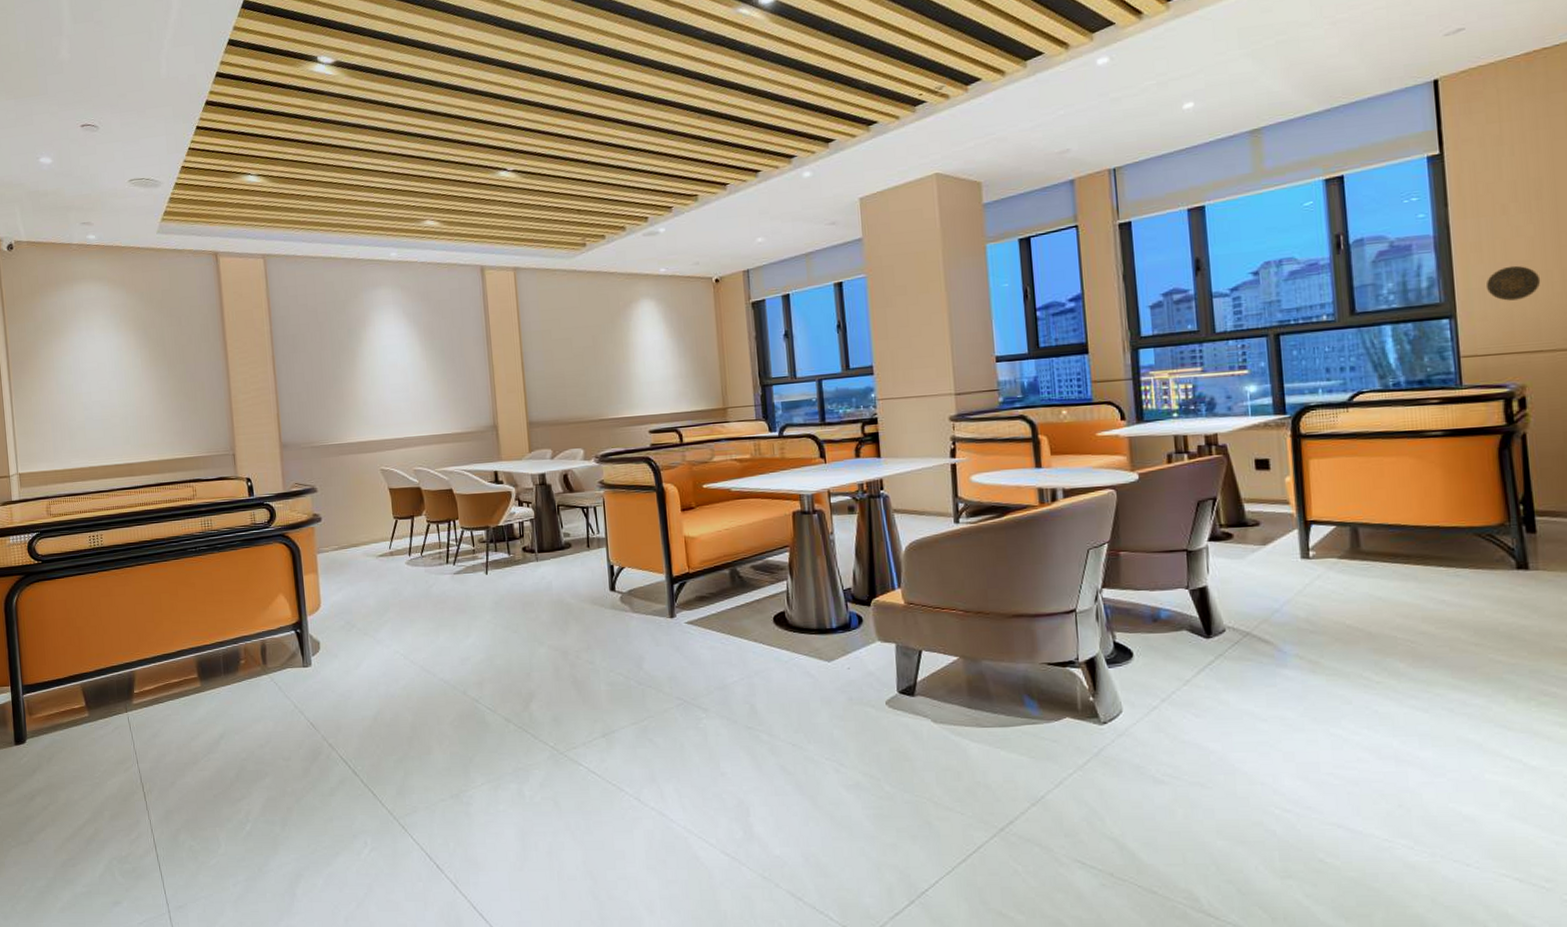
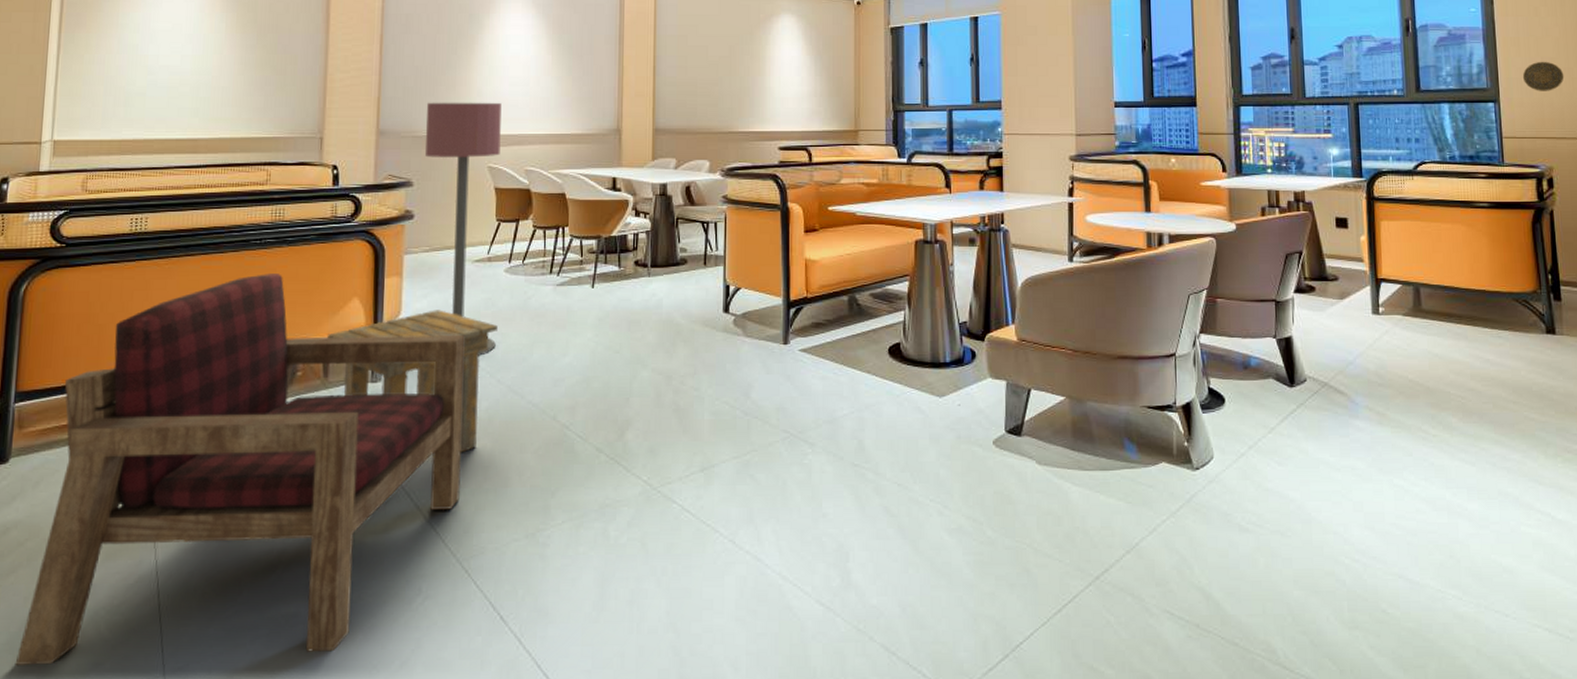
armchair: none [55,576,390,903] -> present [15,274,465,665]
side table: none [261,601,406,726] -> present [326,310,498,453]
floor lamp: none [320,409,406,640] -> present [426,102,502,356]

